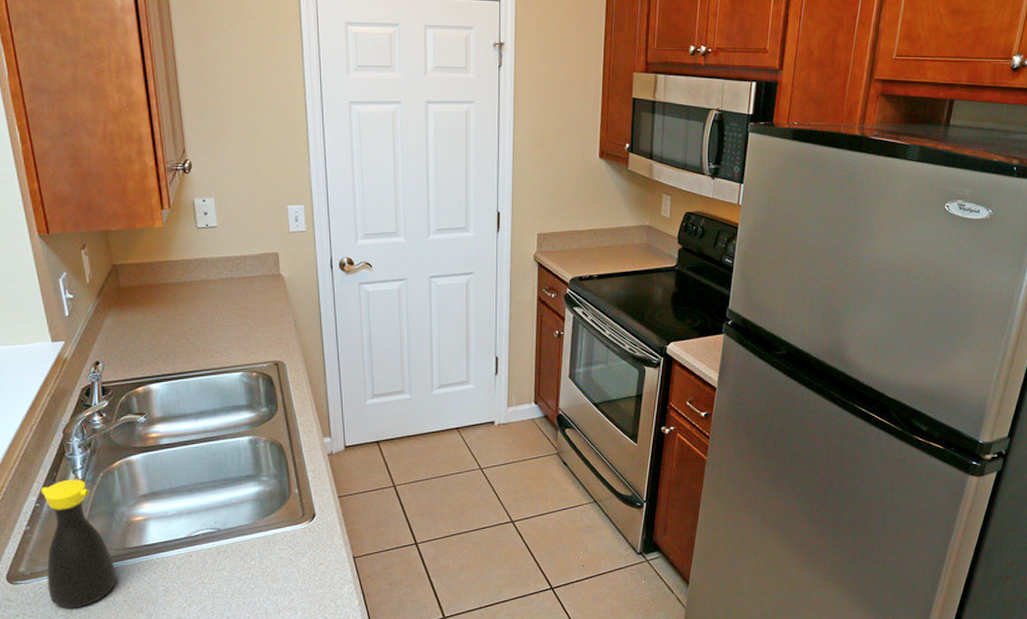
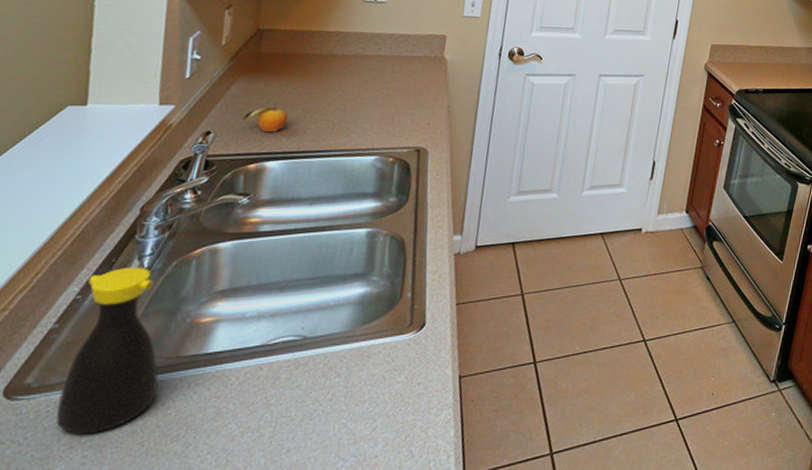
fruit: none [120,330,159,359] -> present [240,101,288,133]

